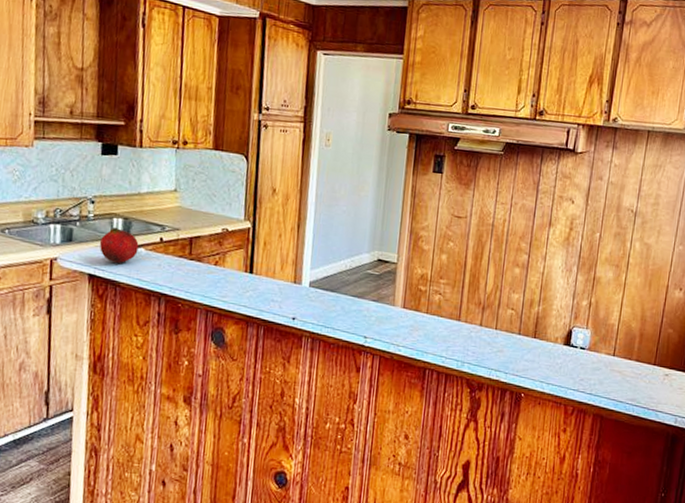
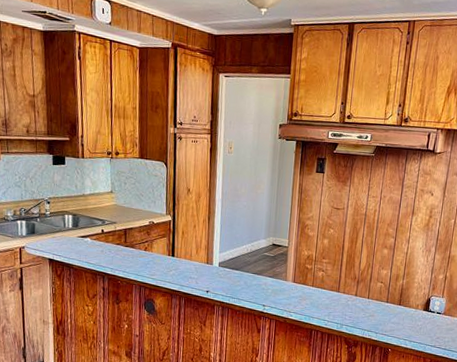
fruit: present [99,226,139,263] -> none [55,221,86,250]

